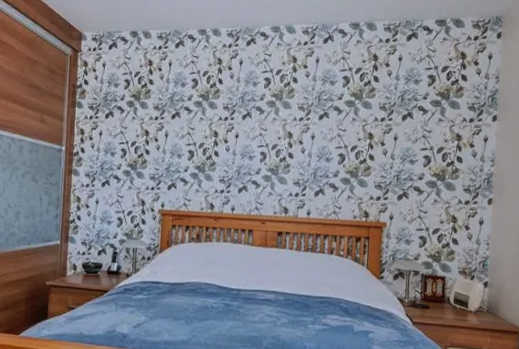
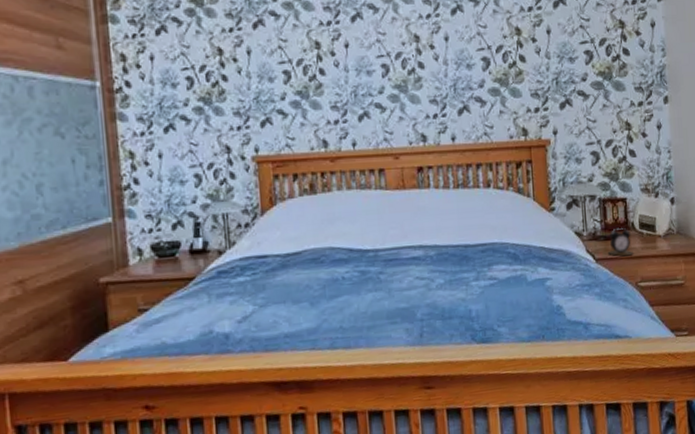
alarm clock: none [424,300,446,324] -> present [608,228,633,257]

